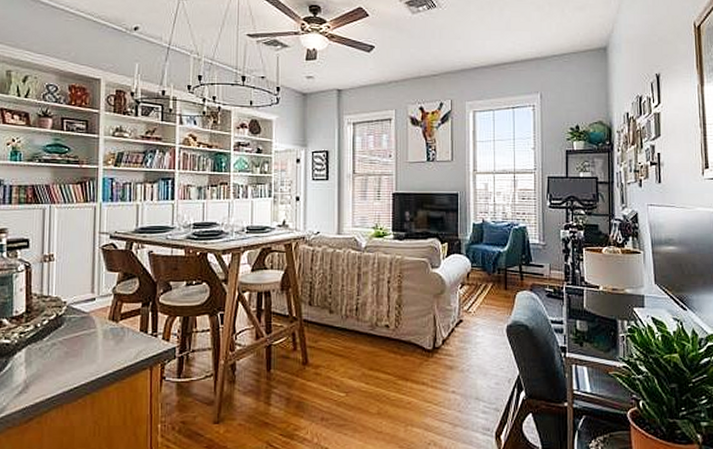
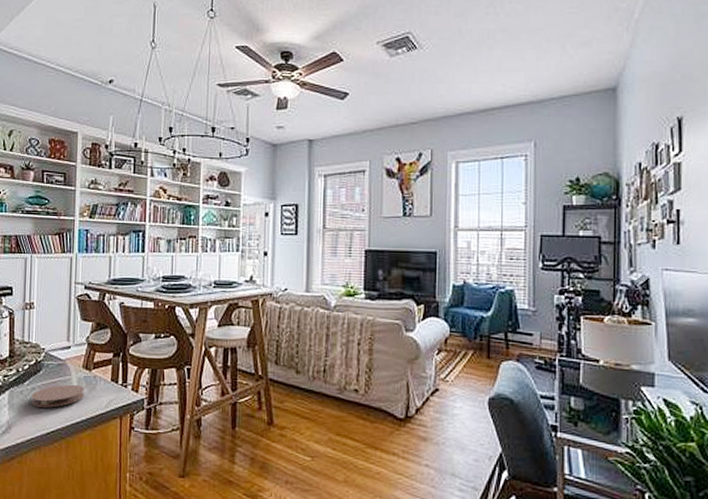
coaster: none [51,337,111,363] -> present [31,384,84,408]

